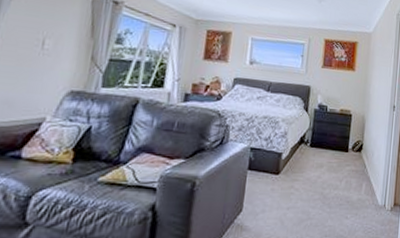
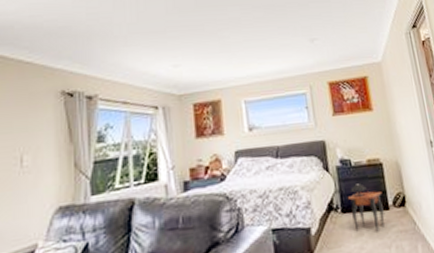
side table: none [317,126,346,167] -> present [348,183,385,232]

